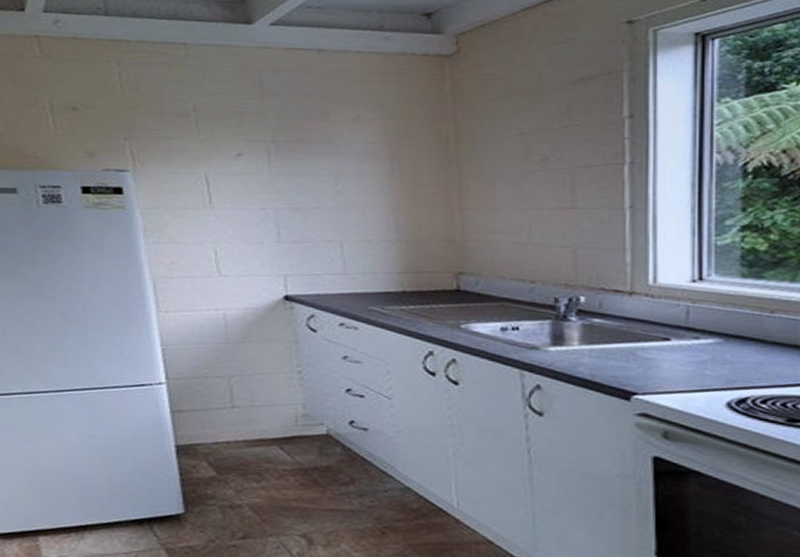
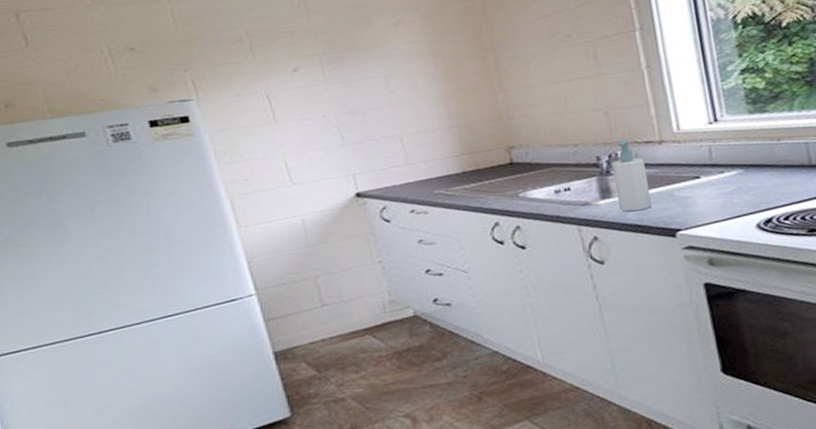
soap bottle: none [570,285,609,365] -> present [612,140,652,212]

